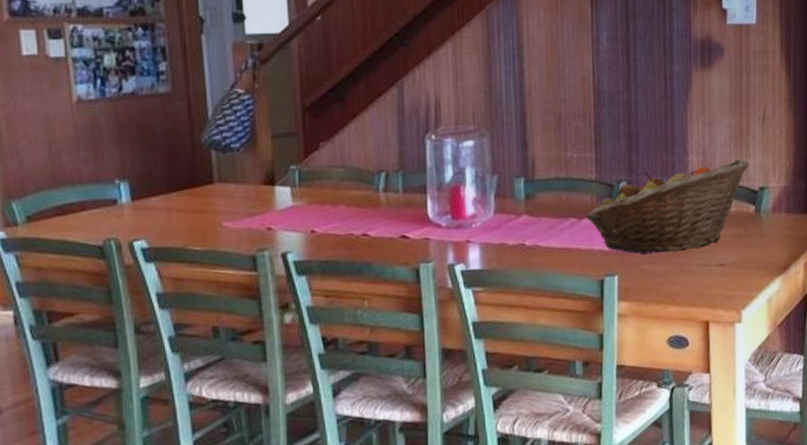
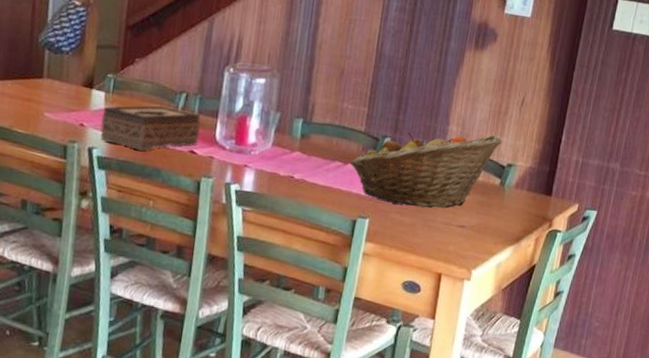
tissue box: none [291,190,410,246] -> present [100,105,201,151]

